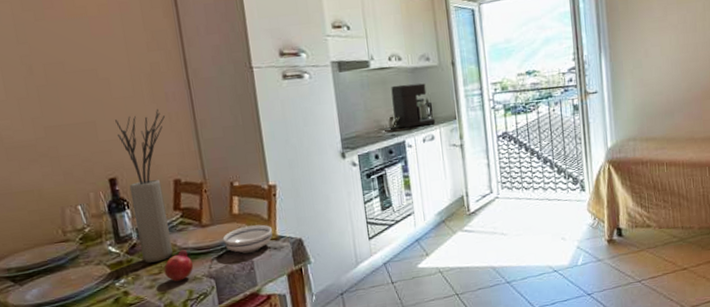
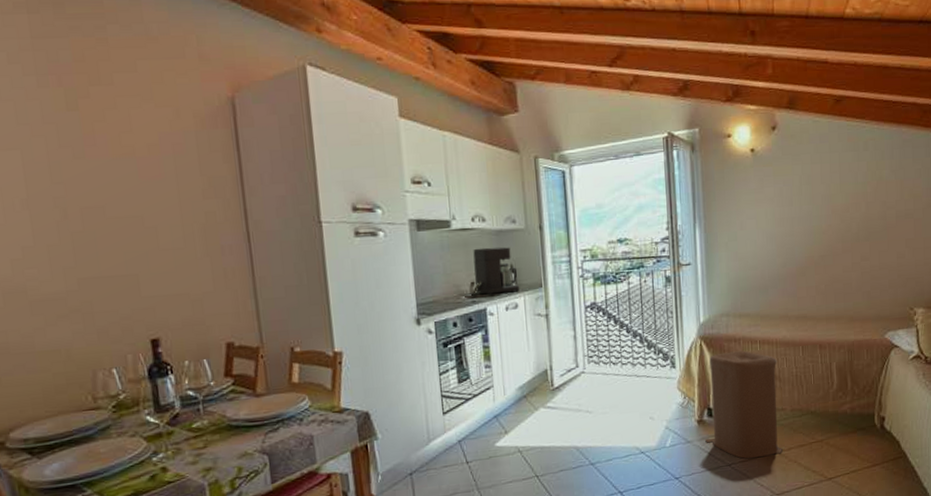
vase: present [115,108,173,263] -> none [162,263,221,436]
fruit: present [163,249,194,282] -> none [209,420,245,457]
bowl: present [222,224,273,254] -> none [279,395,337,427]
laundry basket: none [615,173,691,276] -> present [705,350,783,459]

